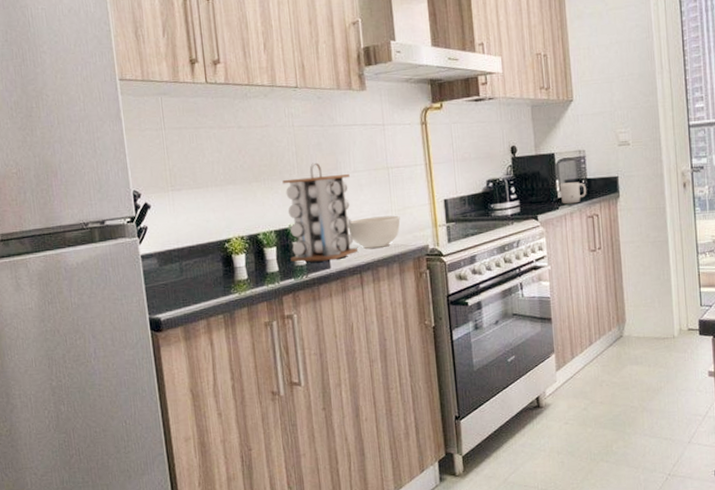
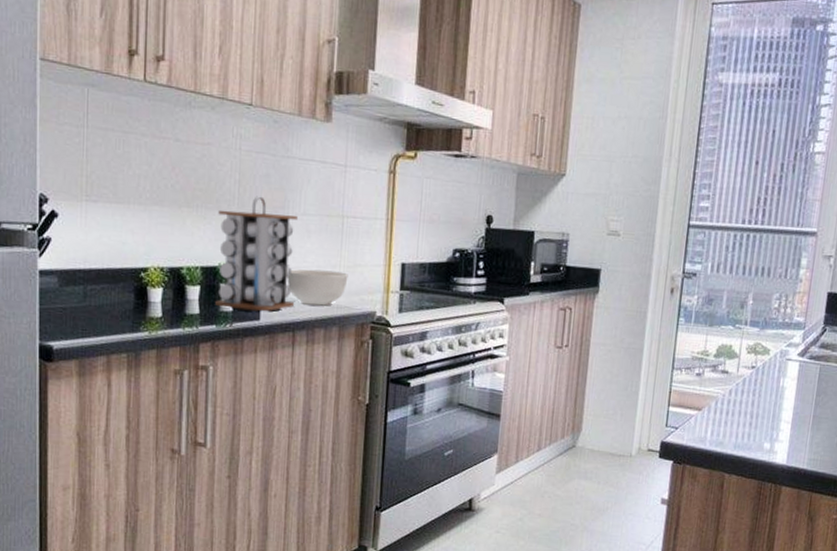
mug: present [559,182,587,204] -> none [533,266,564,292]

